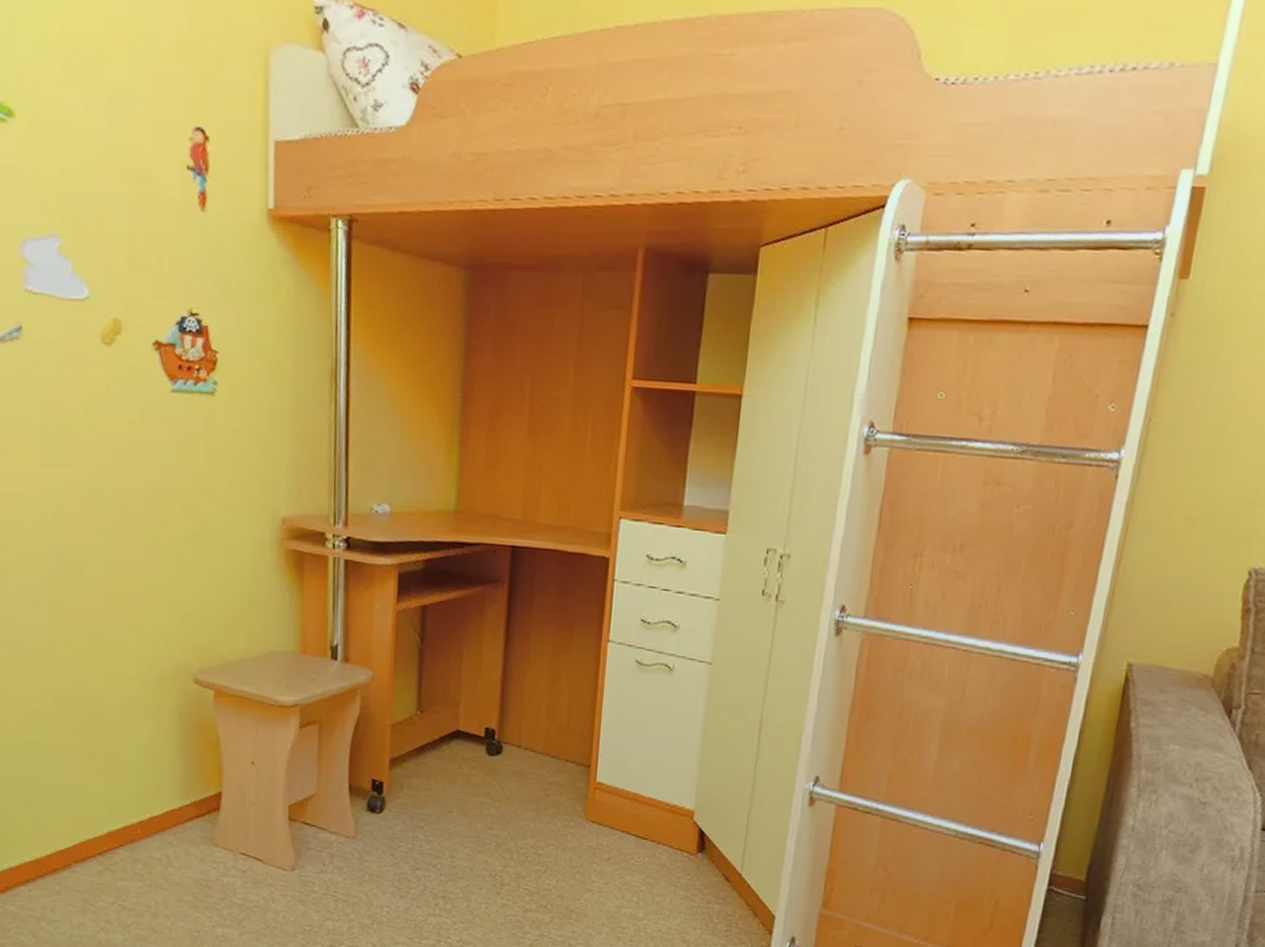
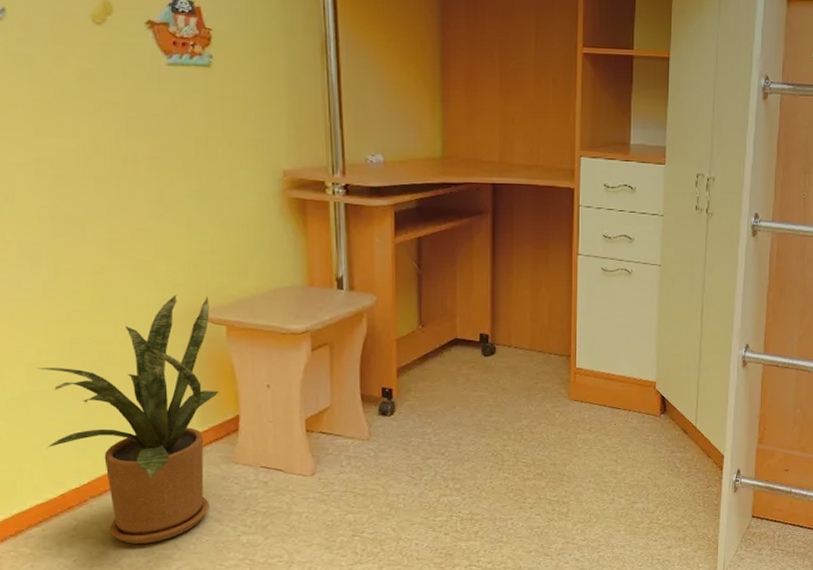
house plant: none [31,650,203,921] -> present [36,295,219,544]

